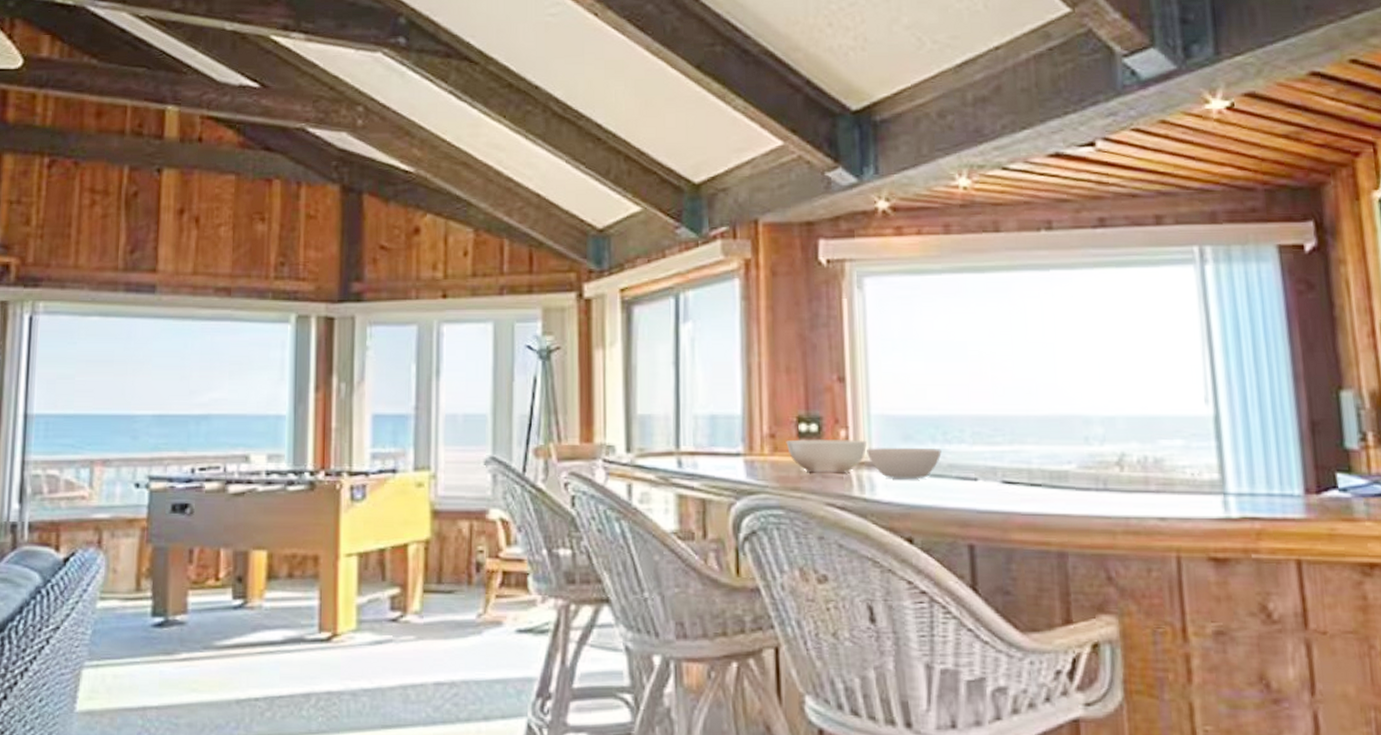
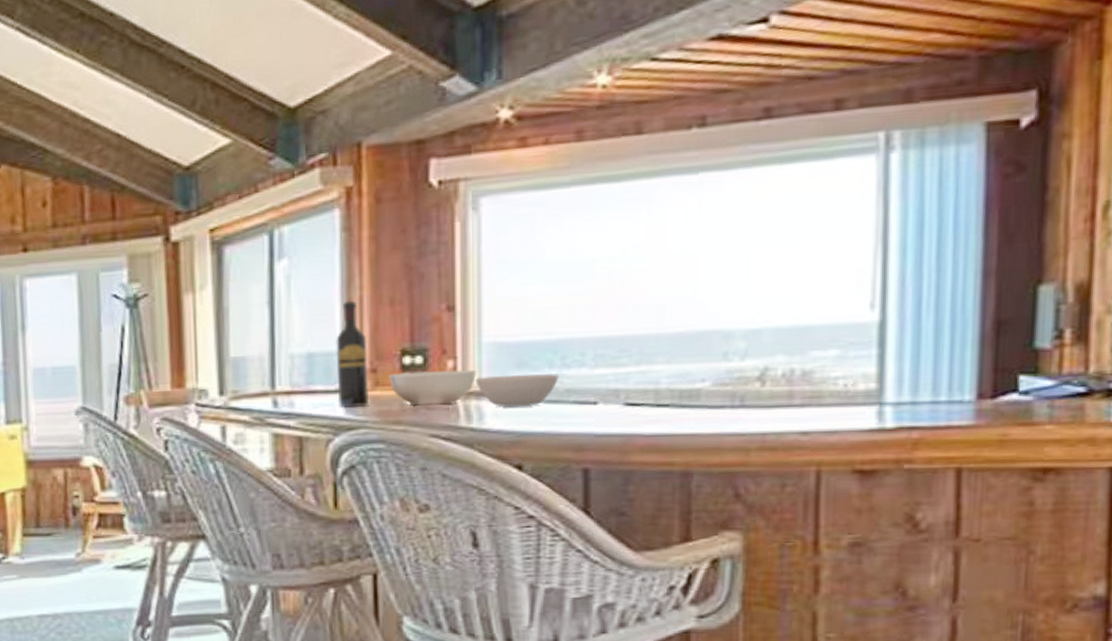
wine bottle: none [737,366,769,471] -> present [336,300,370,407]

